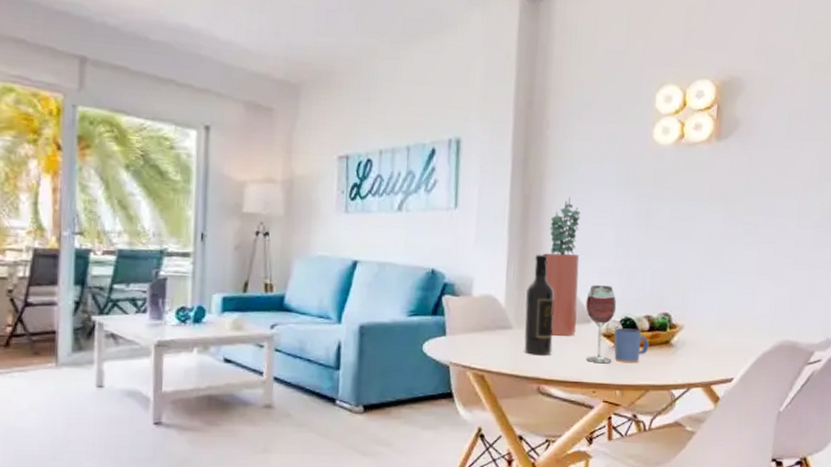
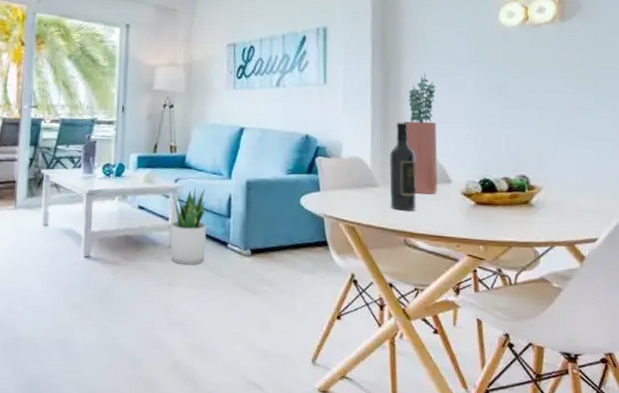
planter: none [264,335,312,427] -> present [170,188,208,265]
wineglass: present [585,285,617,363] -> none [445,149,475,220]
mug: present [614,328,650,364] -> none [474,188,509,221]

